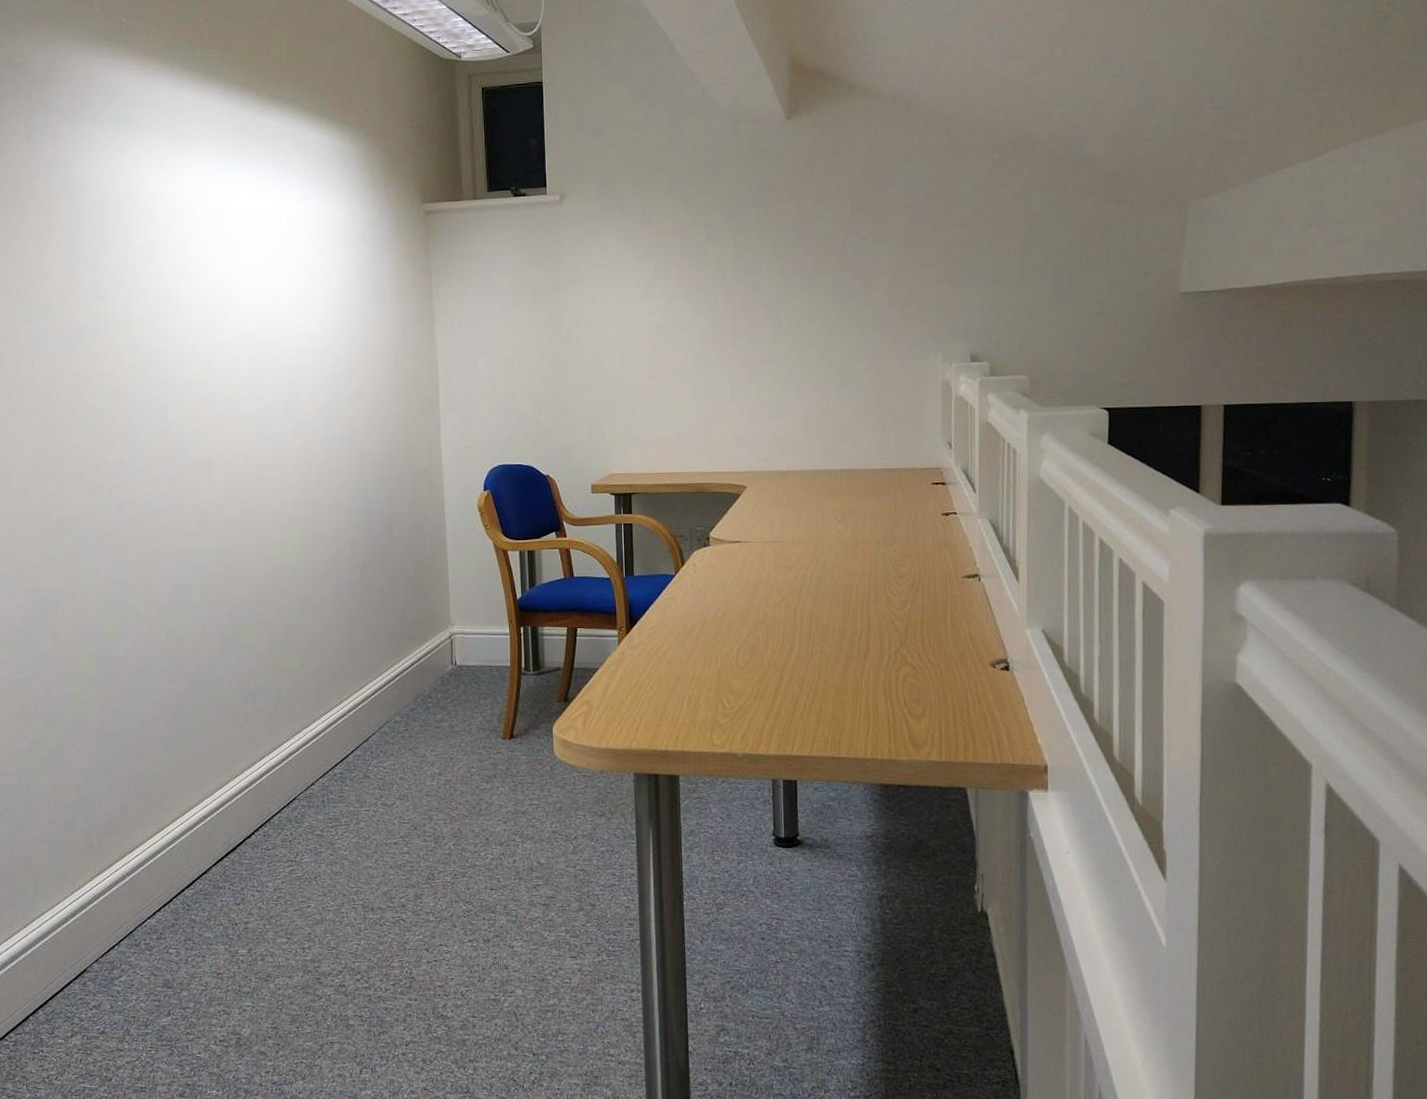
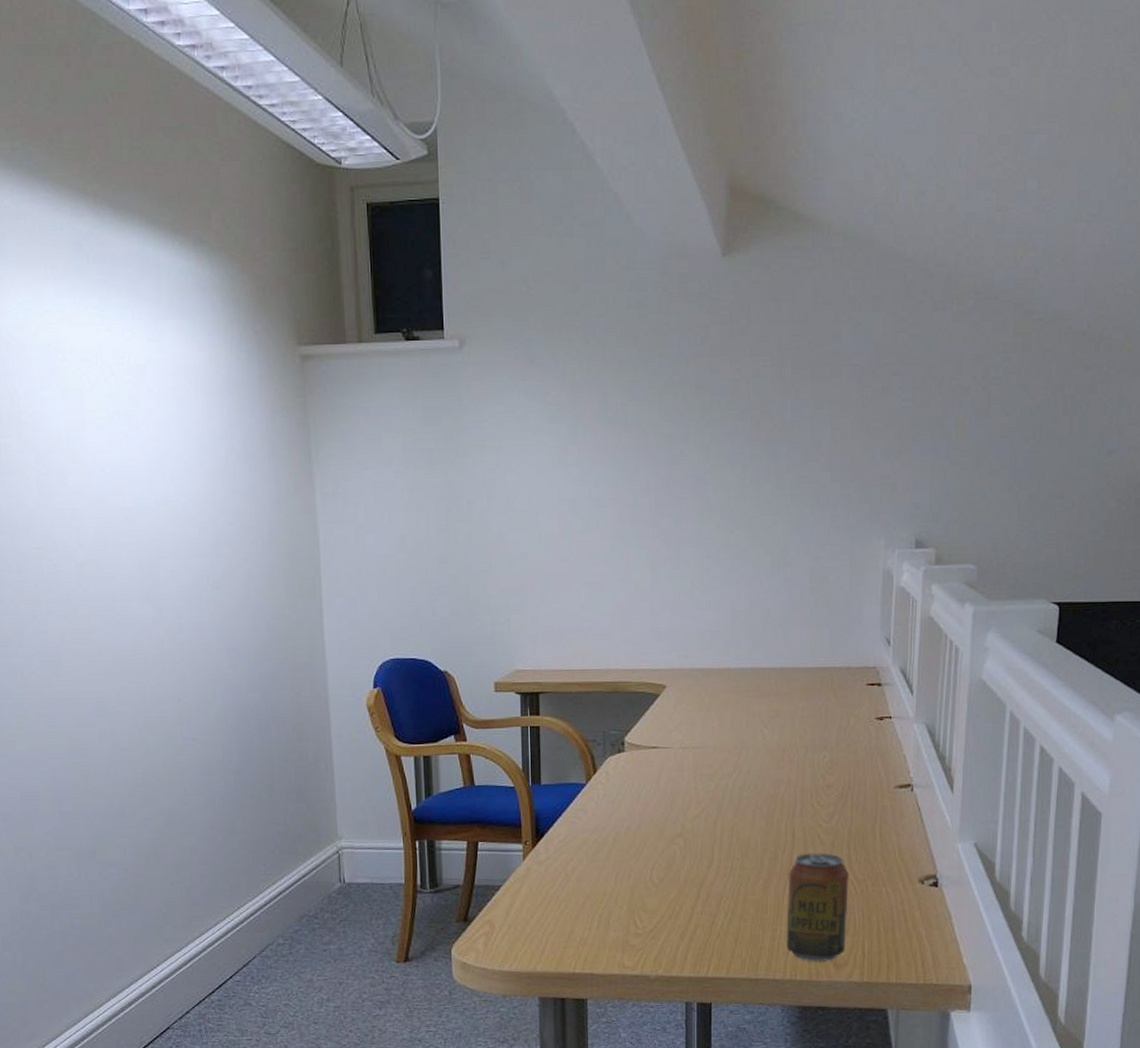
beverage can: none [865,638,924,742] -> present [786,853,849,963]

